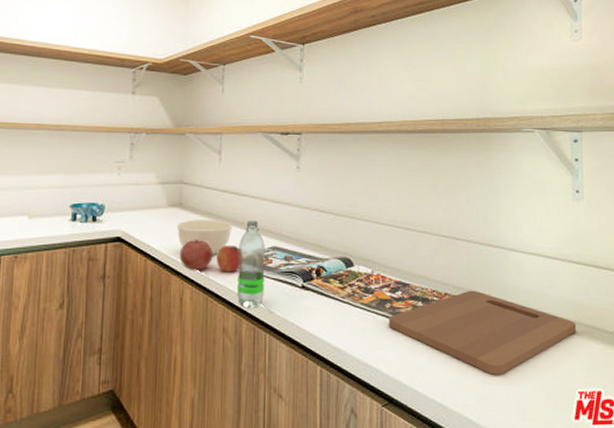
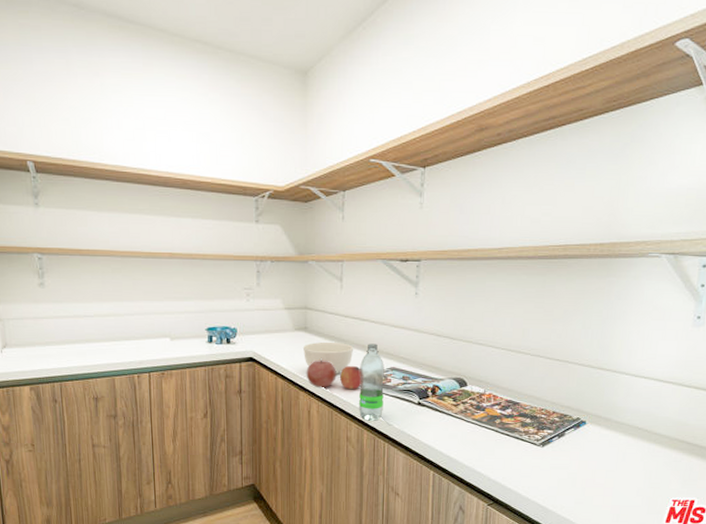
cutting board: present [389,290,577,375] -> none [498,409,679,483]

